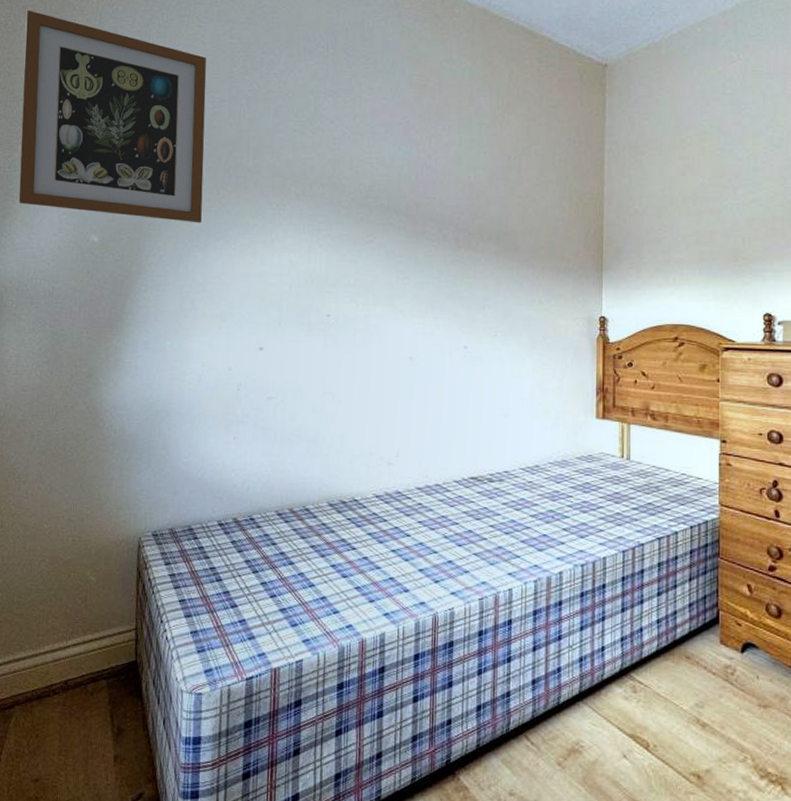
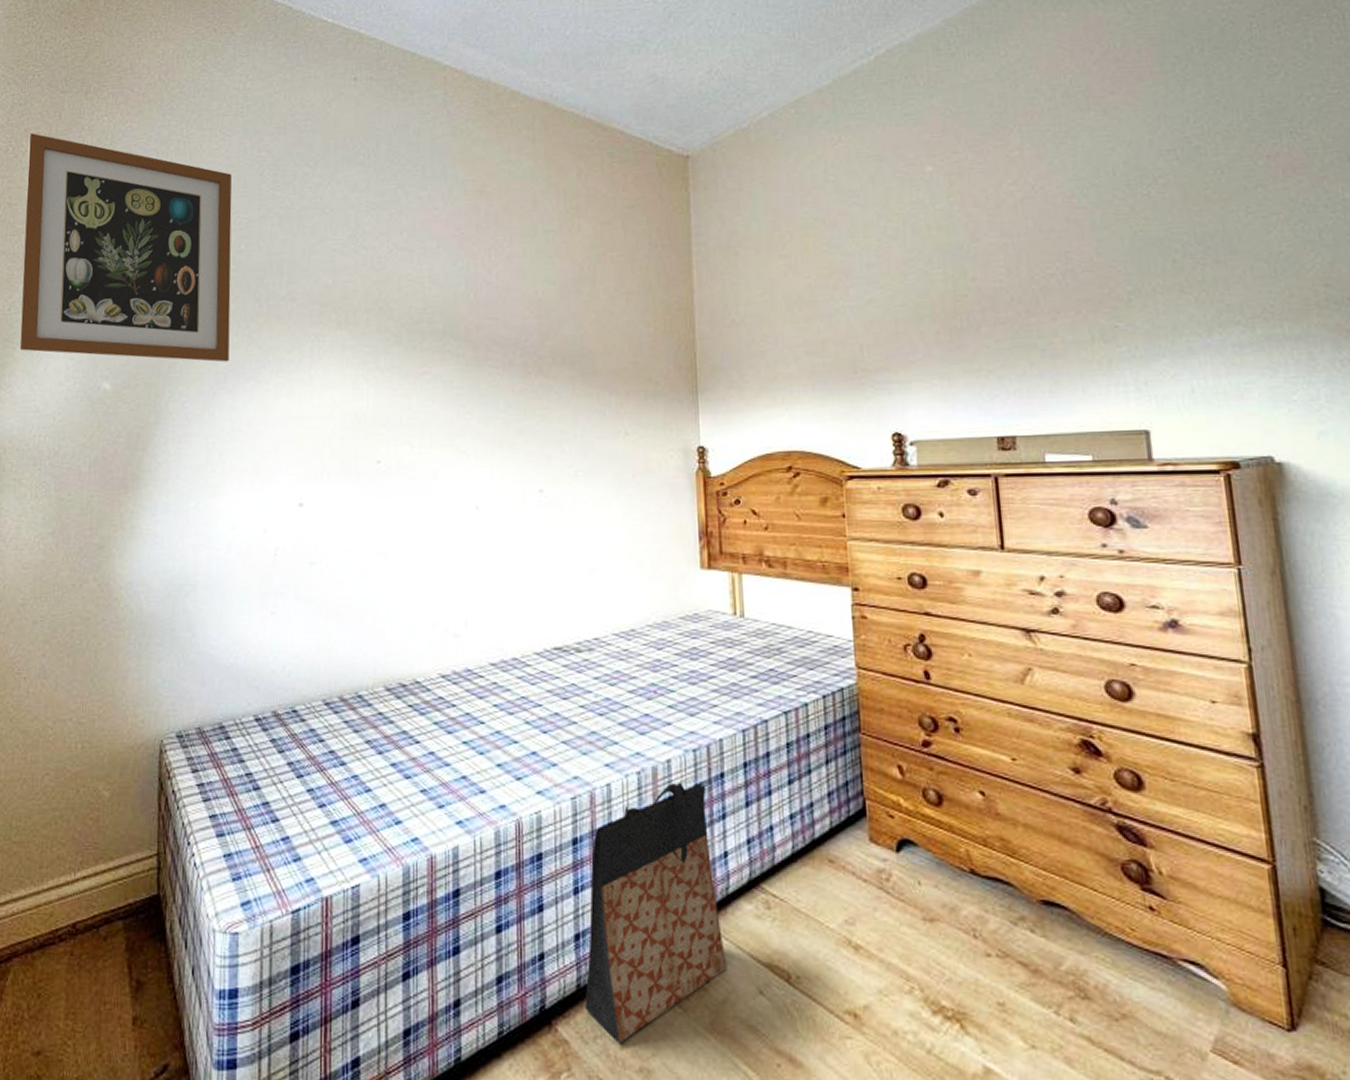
bag: none [483,590,599,791] -> present [585,781,727,1043]

